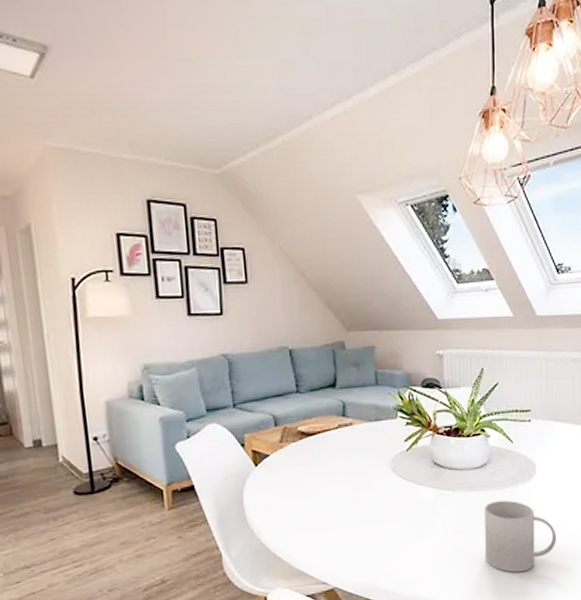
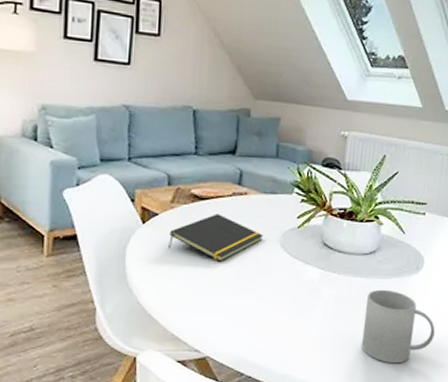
notepad: none [282,447,374,494] -> present [168,214,264,262]

